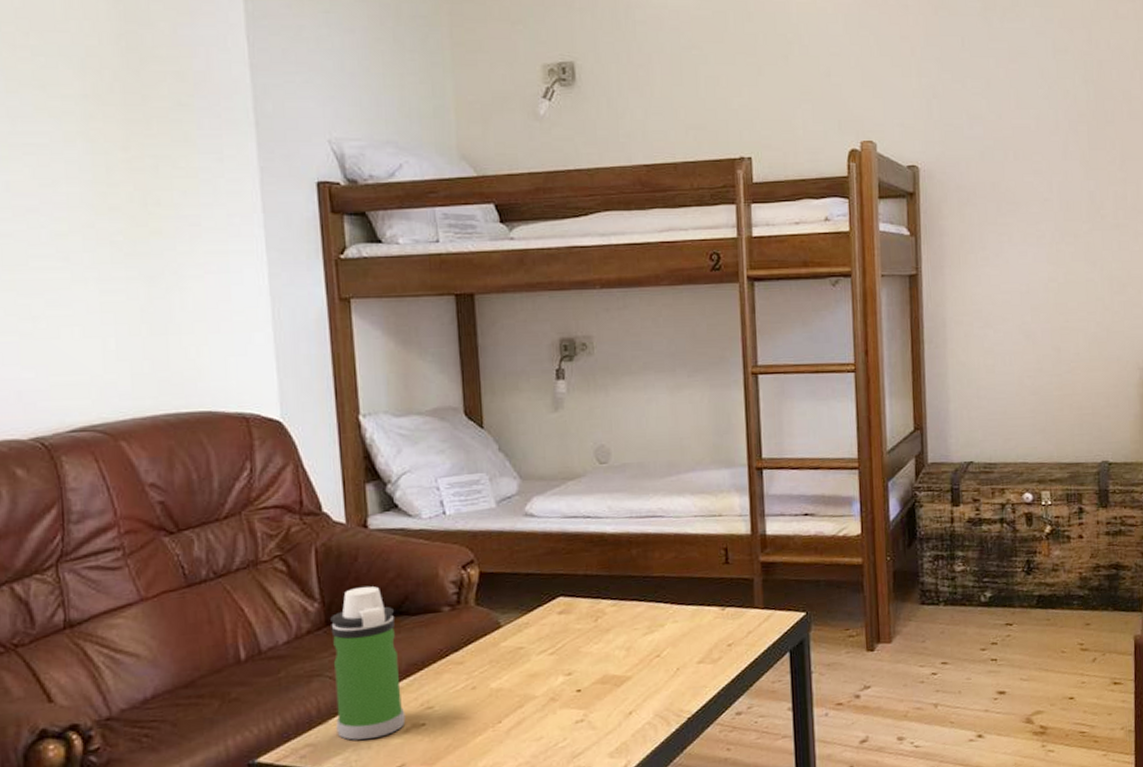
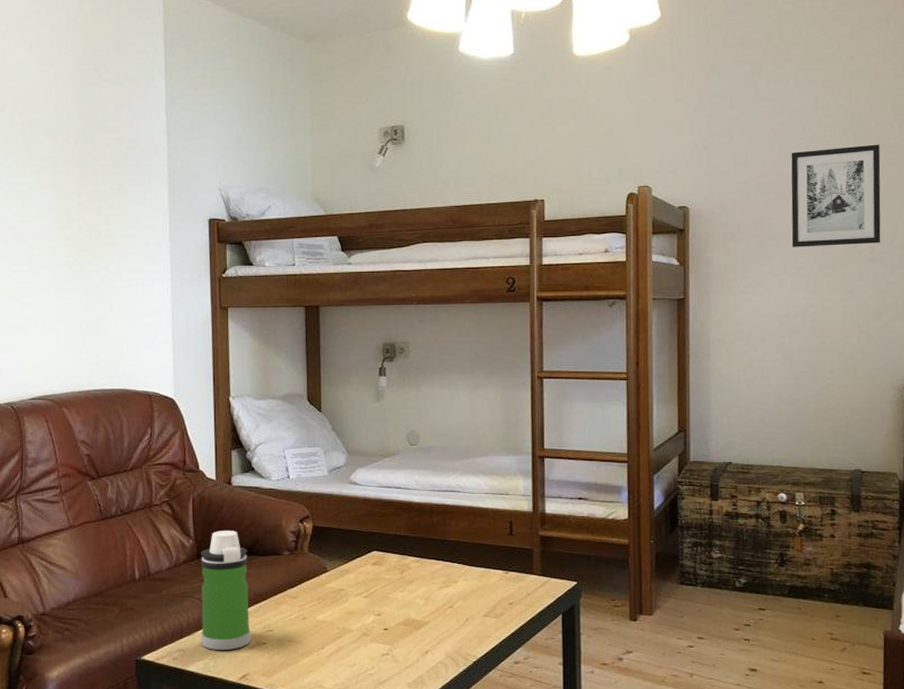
wall art: none [1028,95,1124,213] -> present [791,144,881,247]

